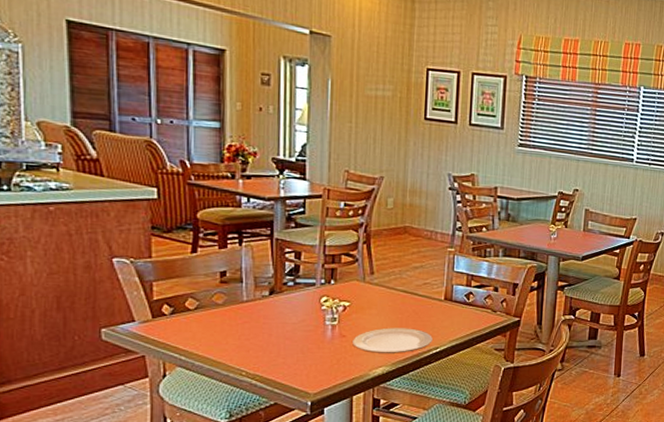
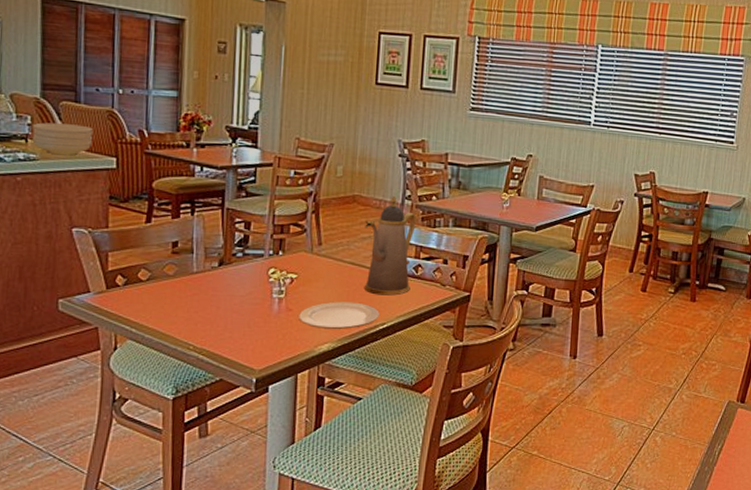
bowl: none [64,151,132,186] -> present [32,122,94,156]
coffee pot: none [416,227,467,322] -> present [363,195,416,296]

